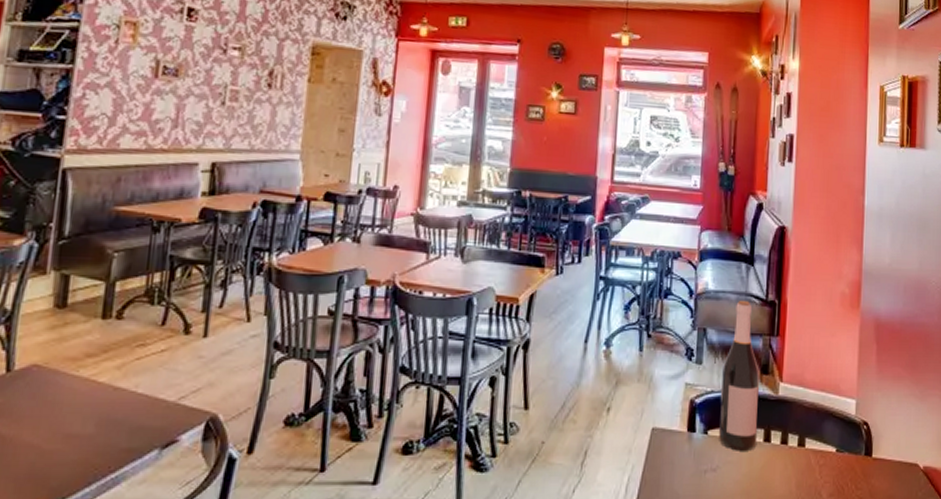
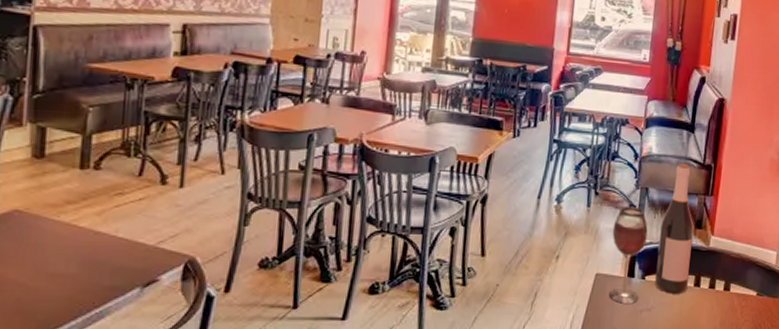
wineglass: none [668,349,708,463] -> present [609,206,648,304]

